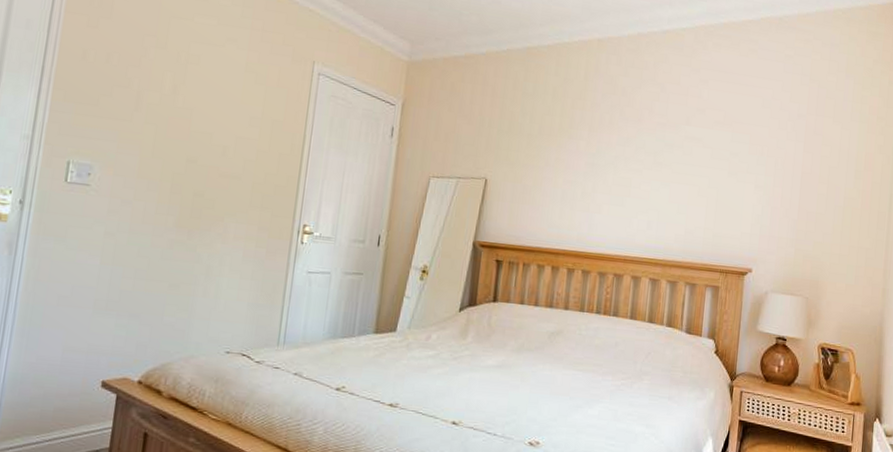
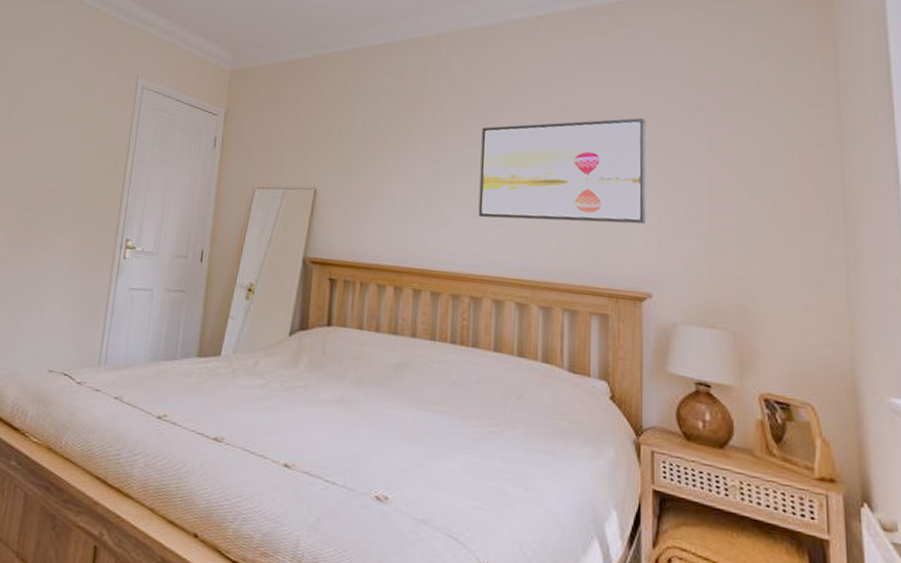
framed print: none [624,123,760,213] -> present [478,118,647,224]

